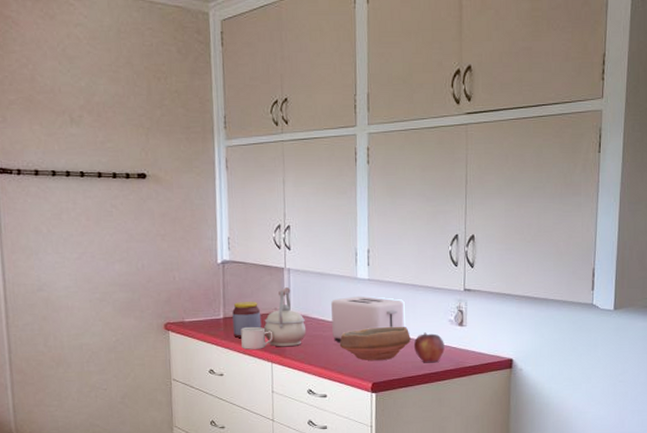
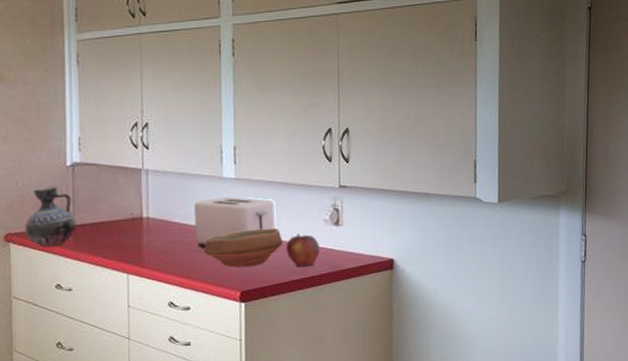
ceramic jug: none [181,281,226,337] -> present [24,185,76,249]
jar: present [232,301,262,339] -> none [83,206,117,249]
mug: present [240,326,274,351] -> none [92,234,130,261]
kettle: present [264,287,307,347] -> none [119,190,167,256]

